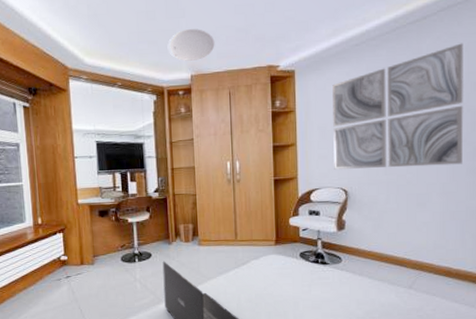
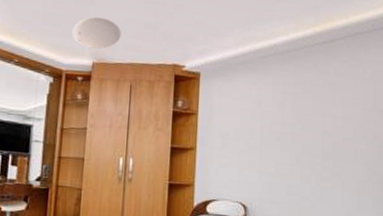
wall art: present [332,43,464,170] -> none [234,70,370,194]

